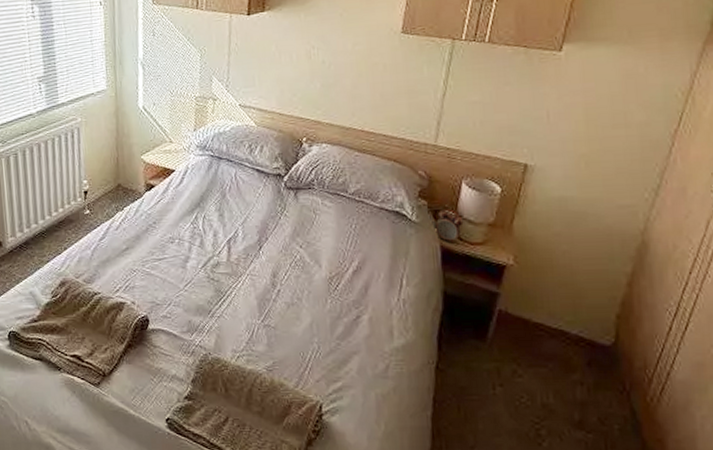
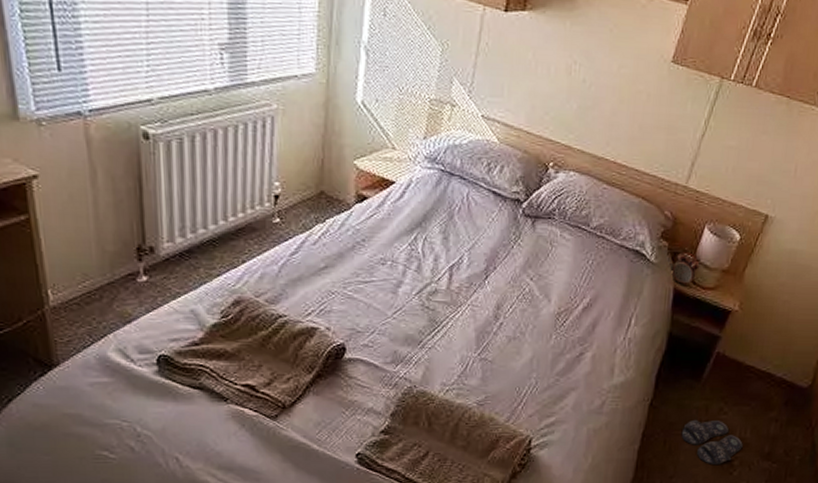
slippers: none [475,383,548,435] -> present [681,419,743,466]

